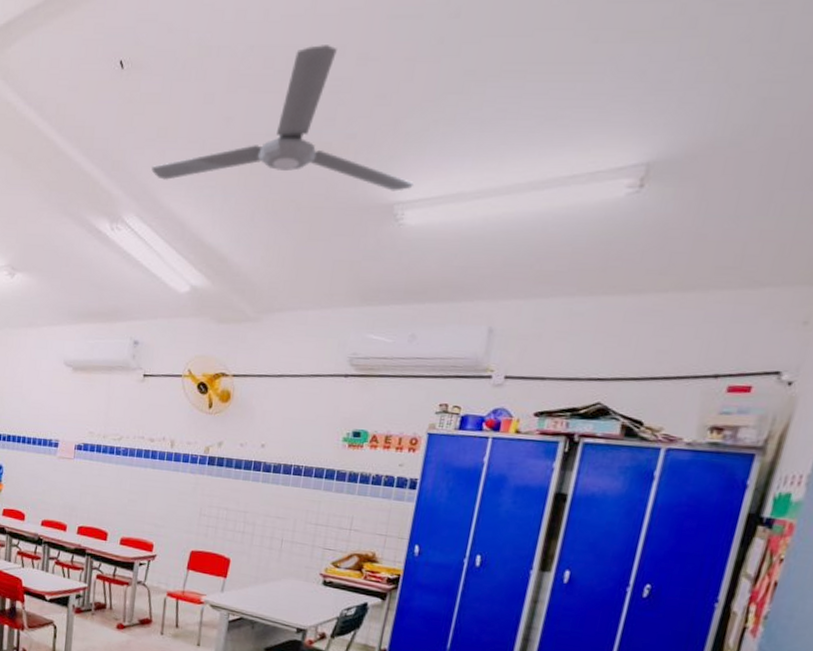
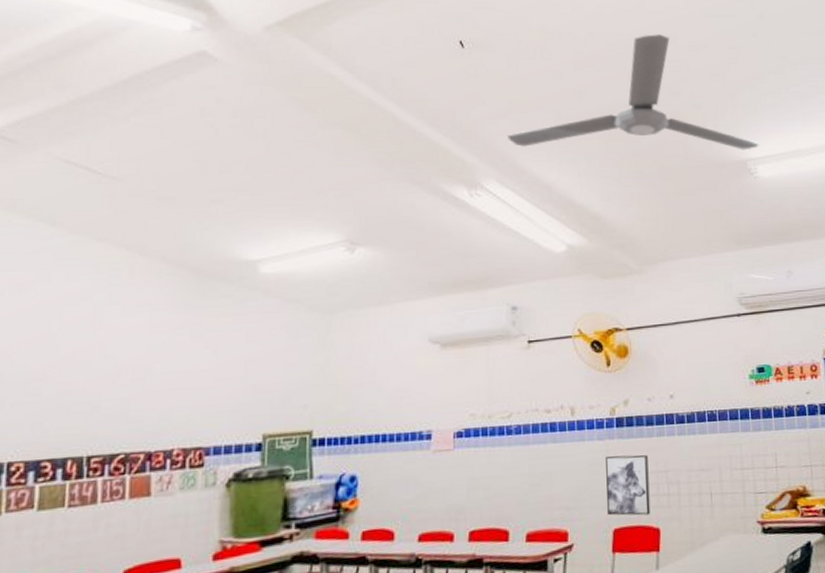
wall art: none [187,488,231,546] -> present [606,454,651,516]

